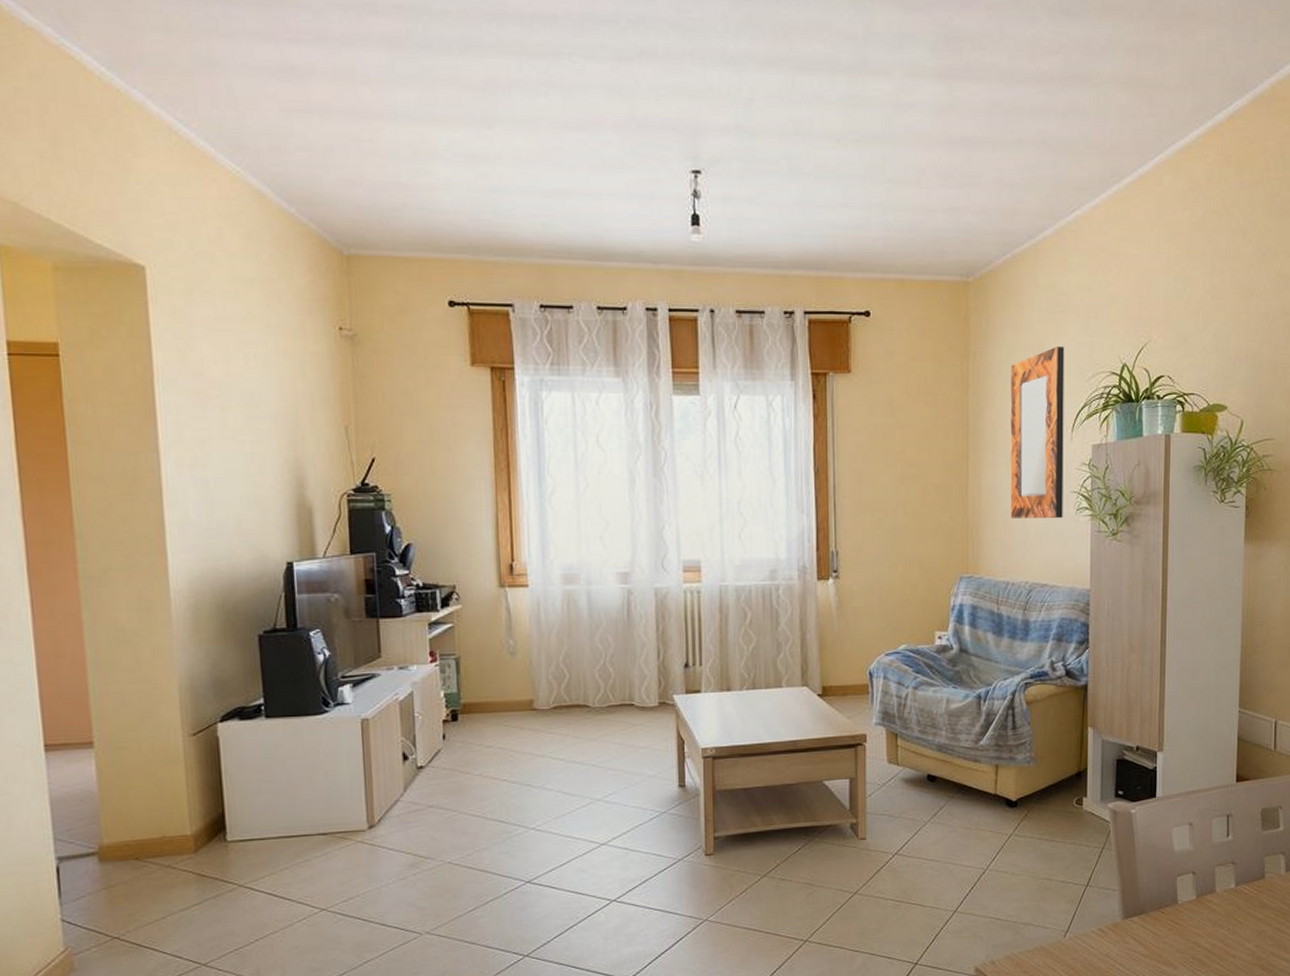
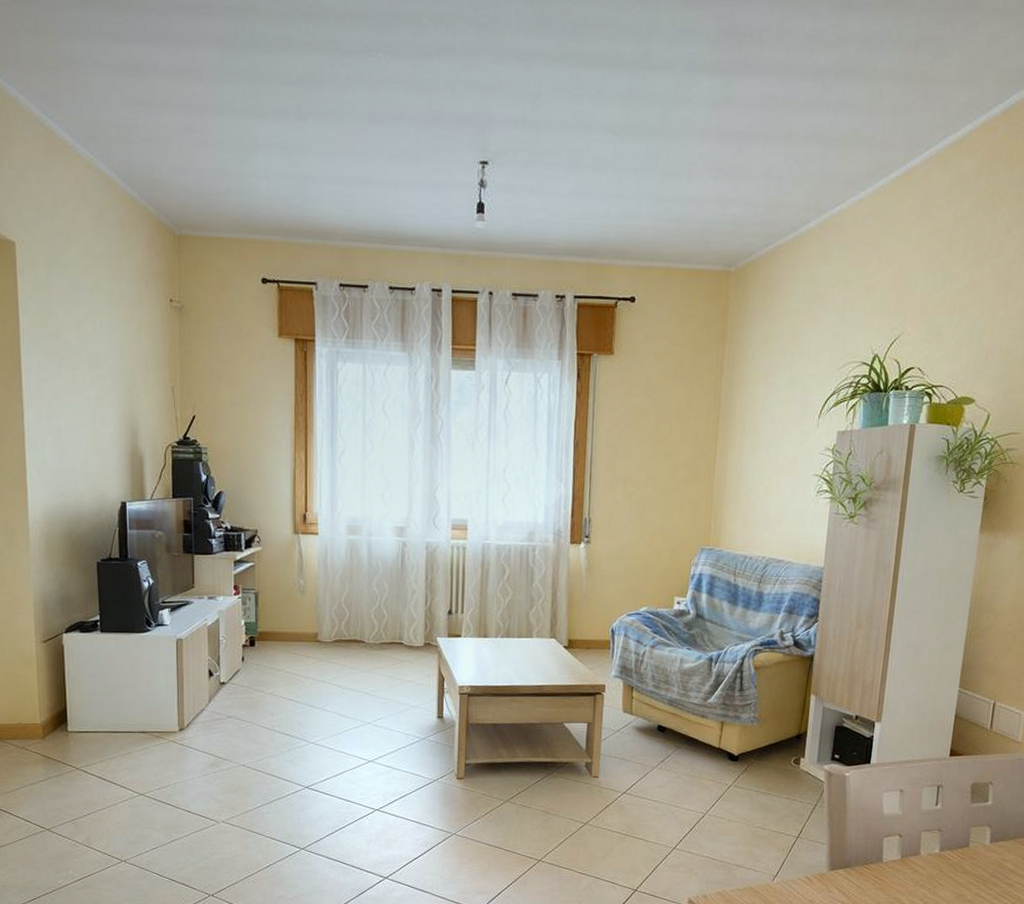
home mirror: present [1010,347,1065,519] -> none [754,336,819,500]

